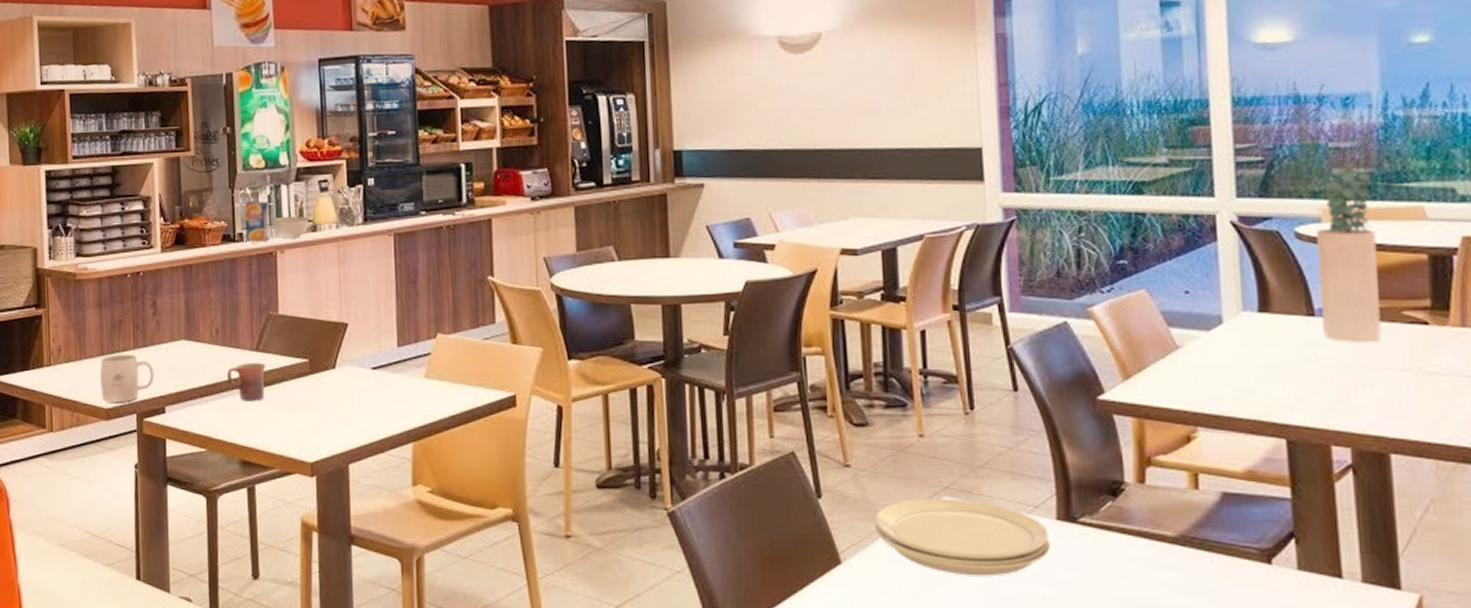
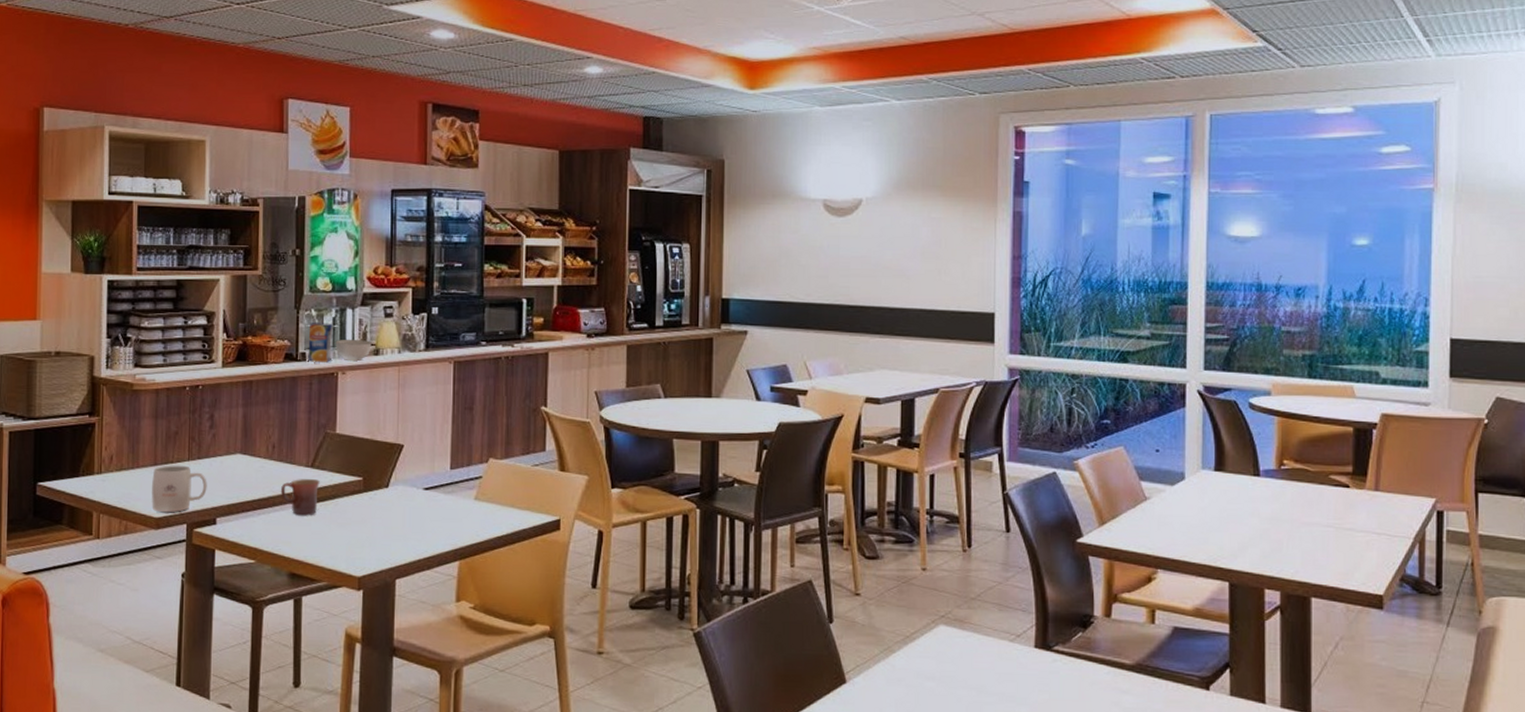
plate: present [874,498,1050,575] -> none [878,625,1027,696]
vase: present [1316,153,1382,343] -> none [1266,336,1314,501]

